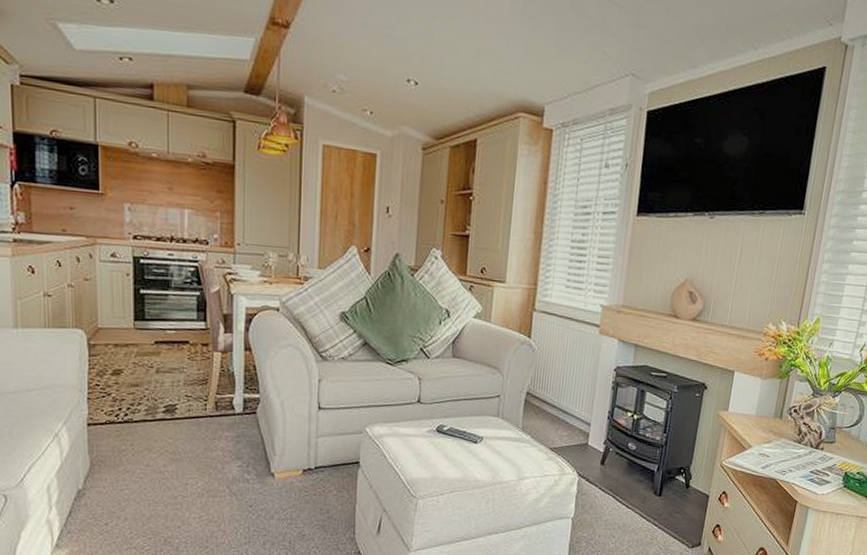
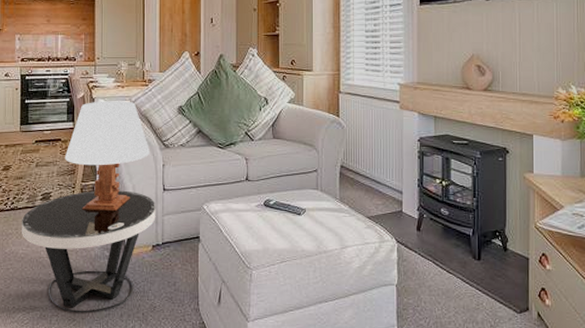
side table: none [139,405,309,540] -> present [22,190,156,313]
table lamp: none [193,298,303,430] -> present [64,101,150,212]

